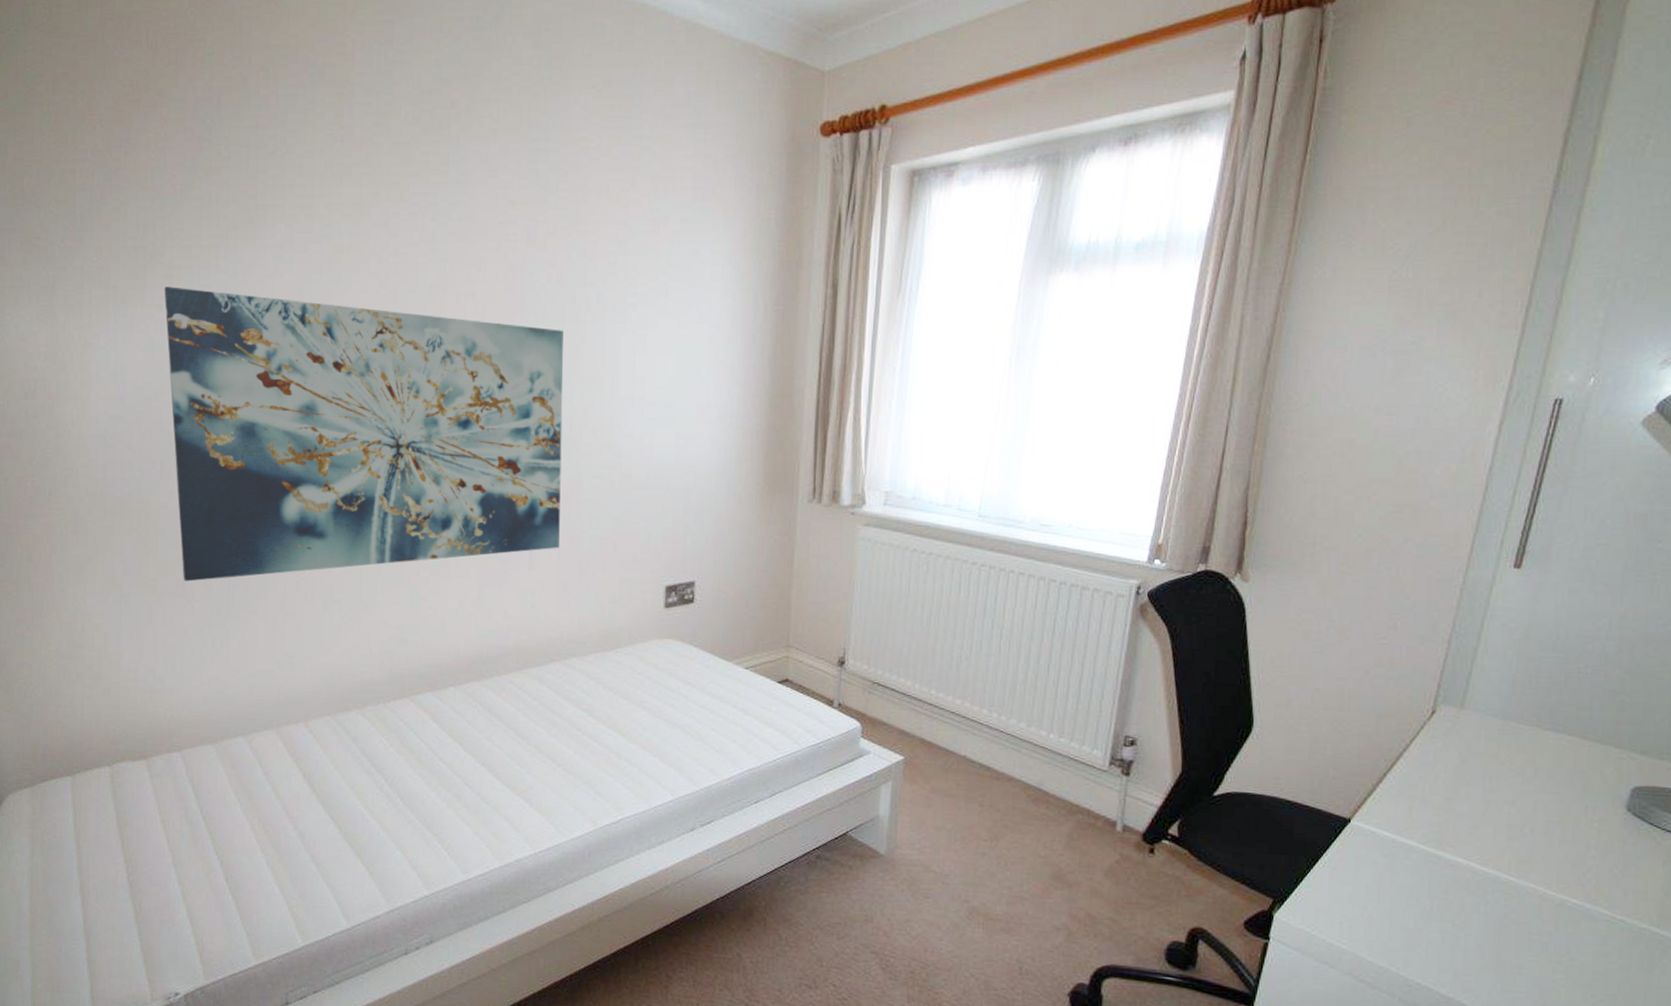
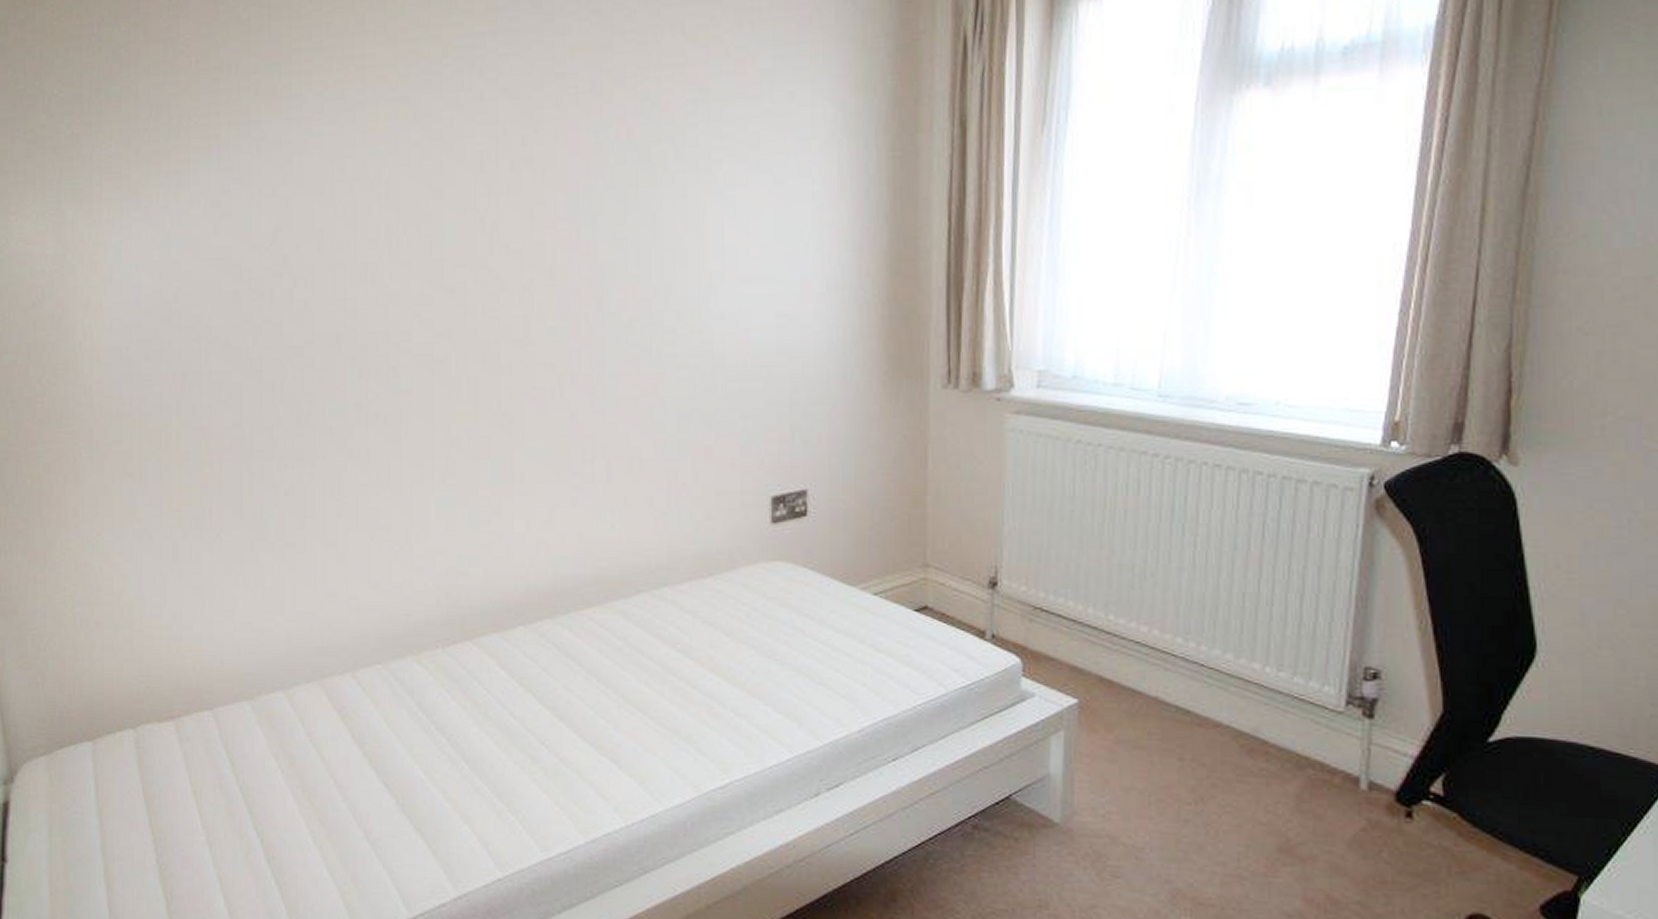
wall art: present [164,287,564,582] -> none [180,172,643,511]

